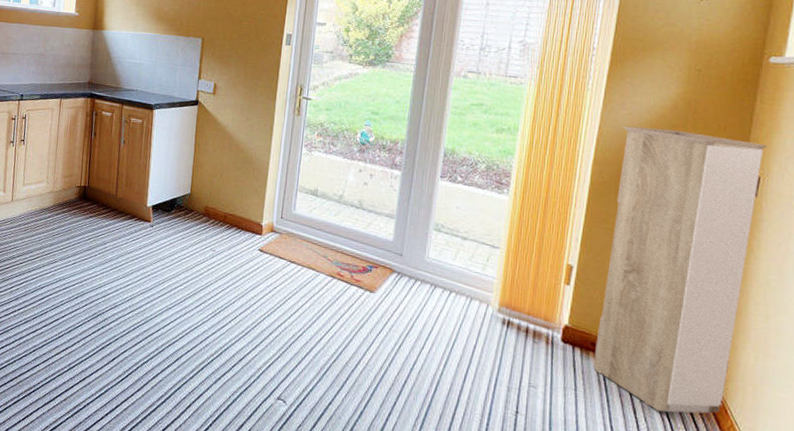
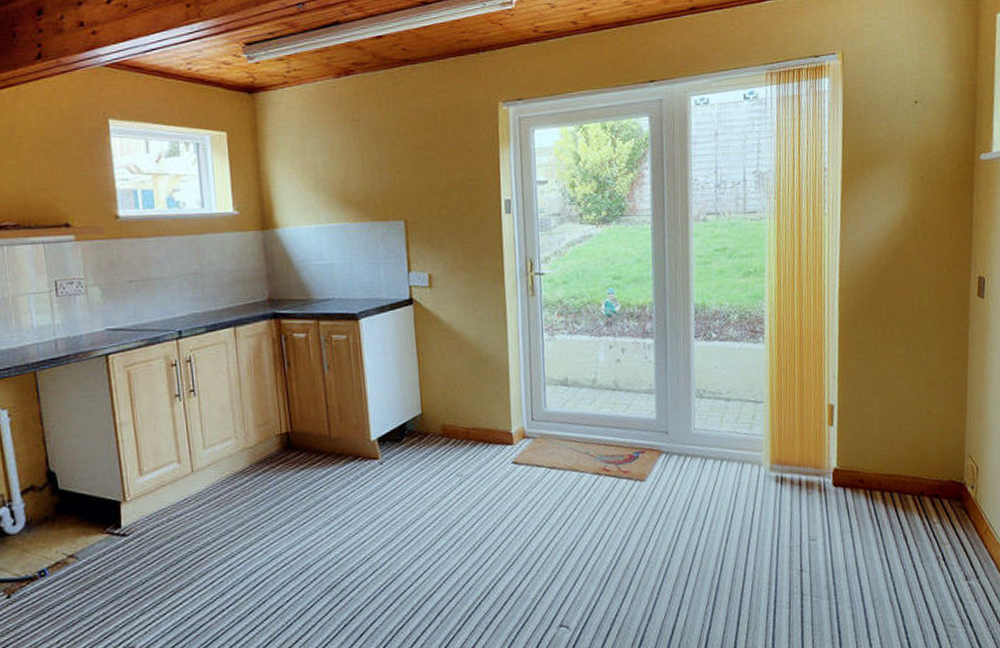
storage cabinet: present [593,126,767,414] -> none [861,243,987,533]

